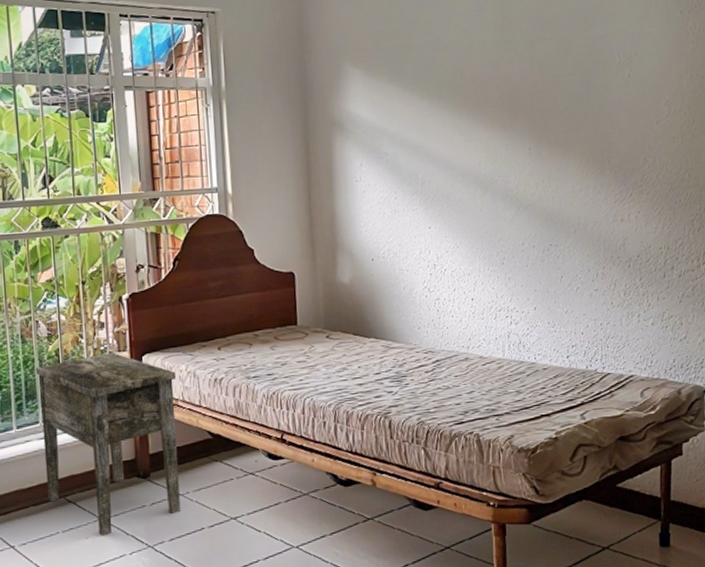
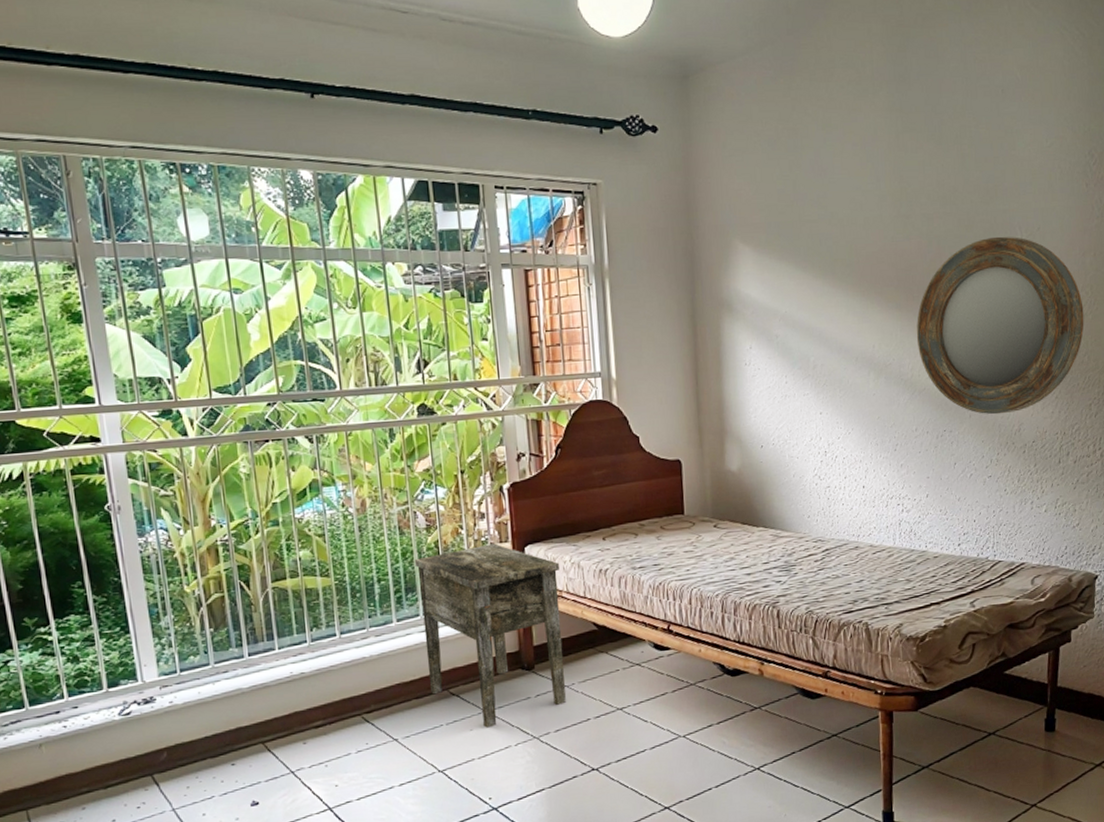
home mirror: none [520,60,684,230] -> present [916,236,1084,415]

